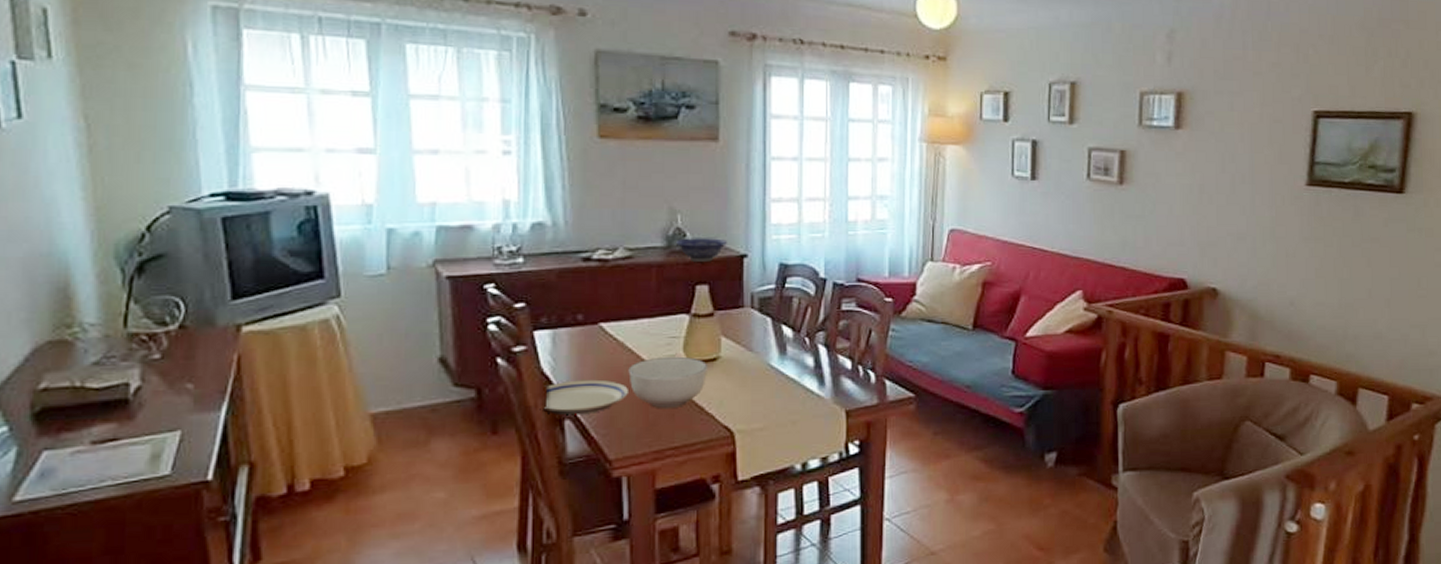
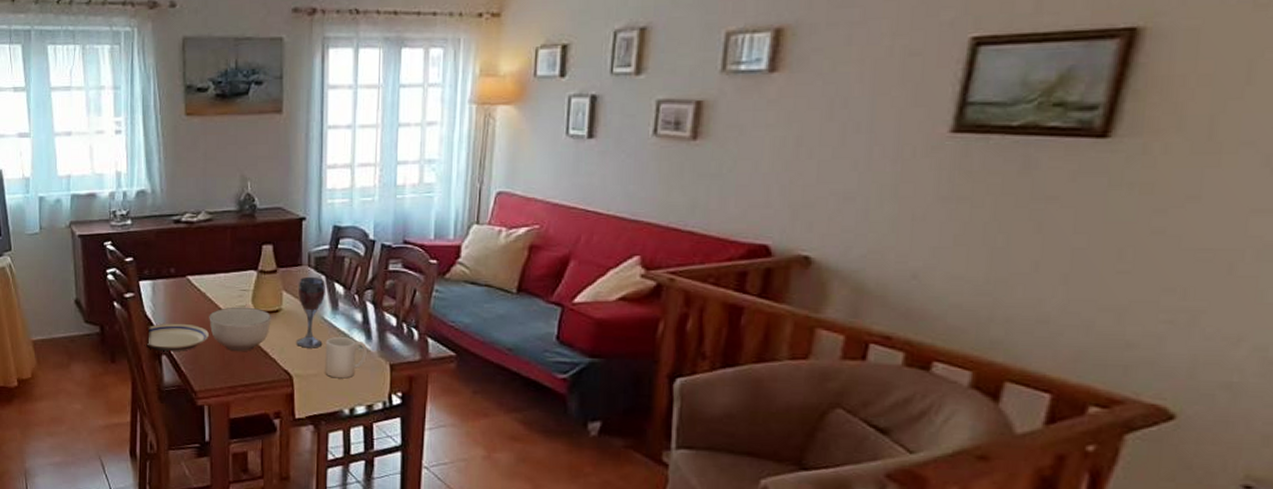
decorative bowl: present [675,238,727,262] -> none [245,202,288,224]
cup: none [738,319,771,399] -> present [297,276,325,348]
mug: none [772,384,821,431] -> present [325,337,368,379]

